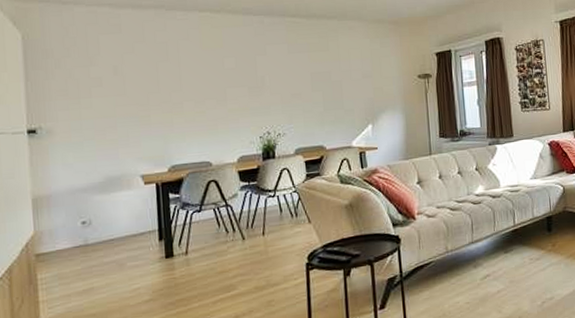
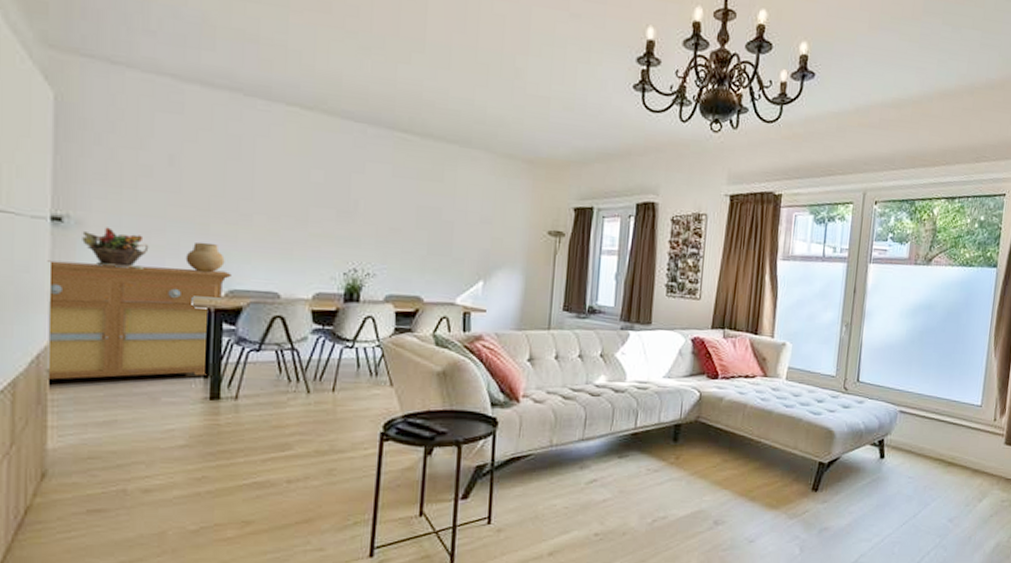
sideboard: none [27,151,172,263] -> present [47,260,231,380]
potted plant: none [52,131,105,164] -> present [82,227,149,269]
ceramic pot: none [134,130,165,155] -> present [185,241,225,273]

